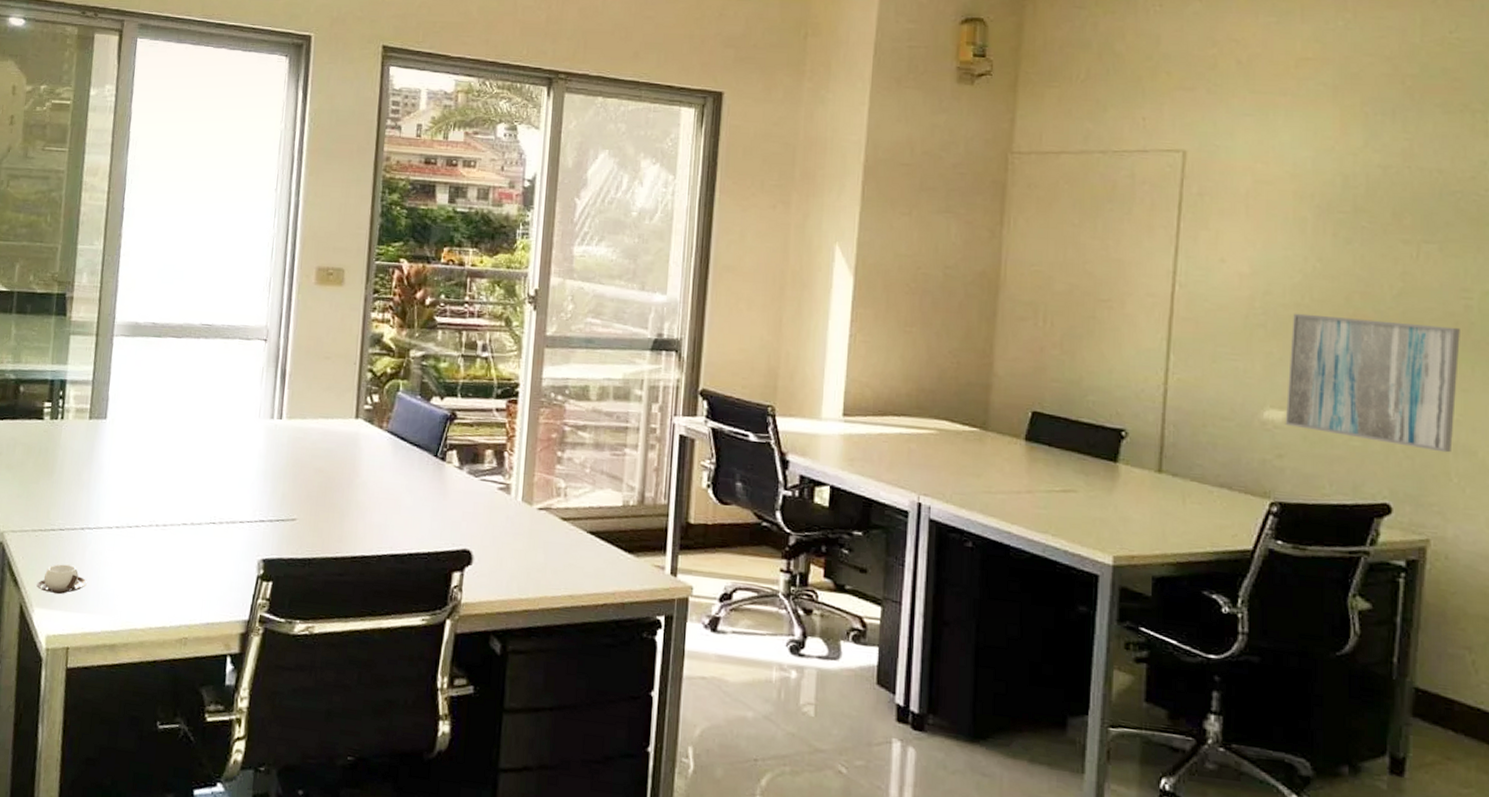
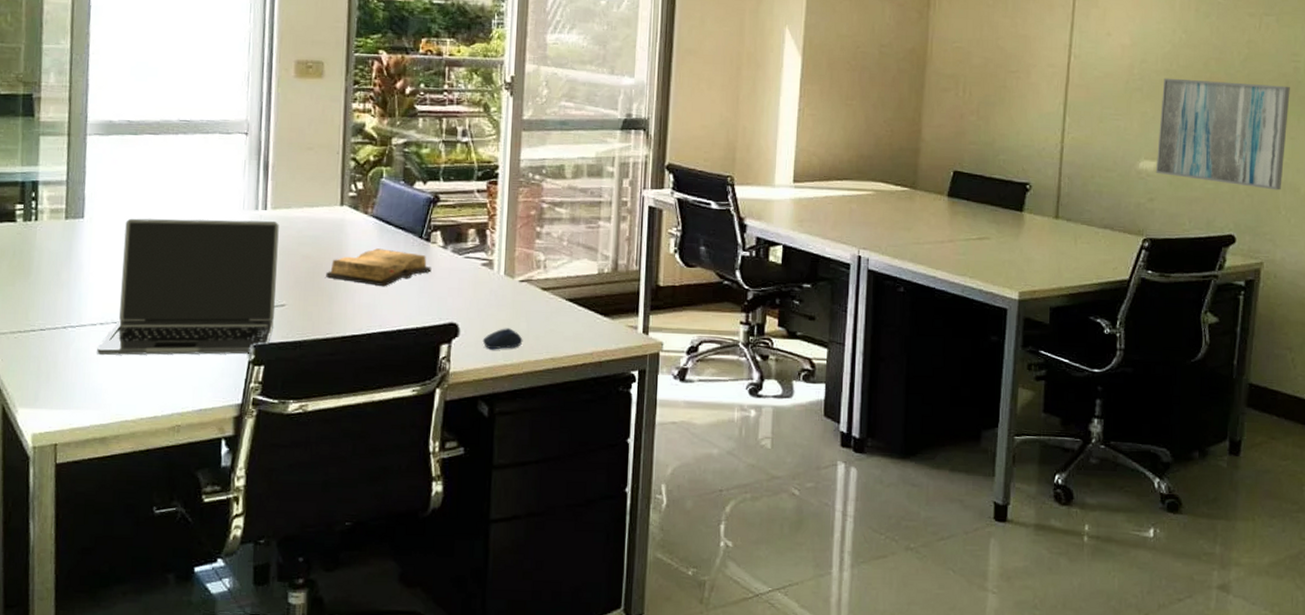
cup: present [36,564,87,595] -> none [19,363,72,394]
laptop: none [111,421,294,569] -> present [97,218,279,356]
diary: none [338,465,446,507] -> present [326,248,432,287]
computer mouse: none [497,558,540,582] -> present [482,328,523,350]

